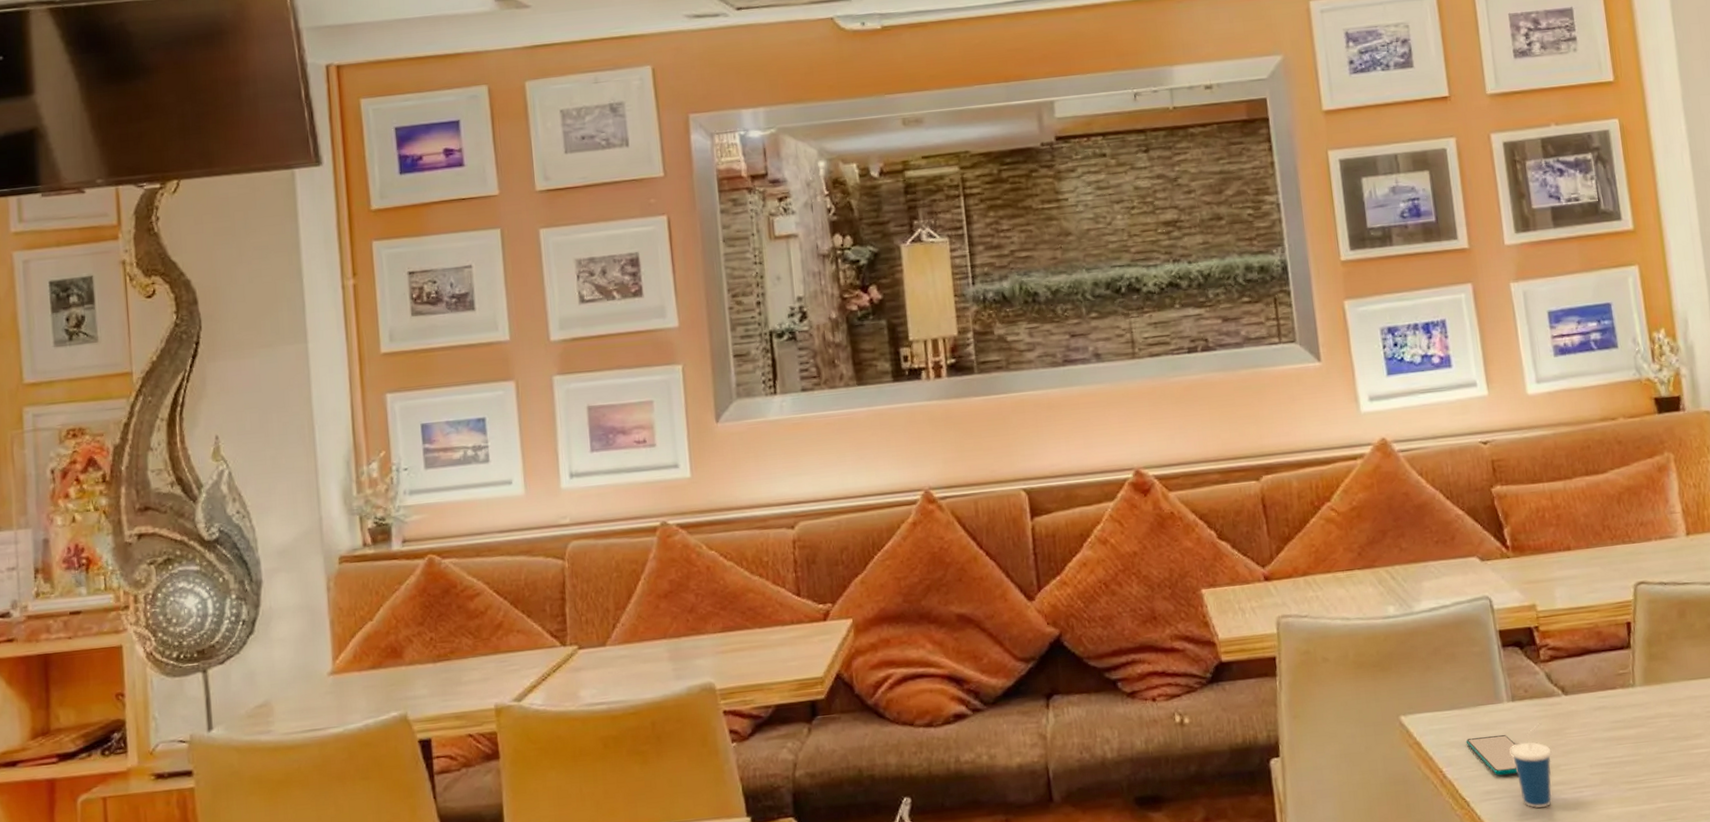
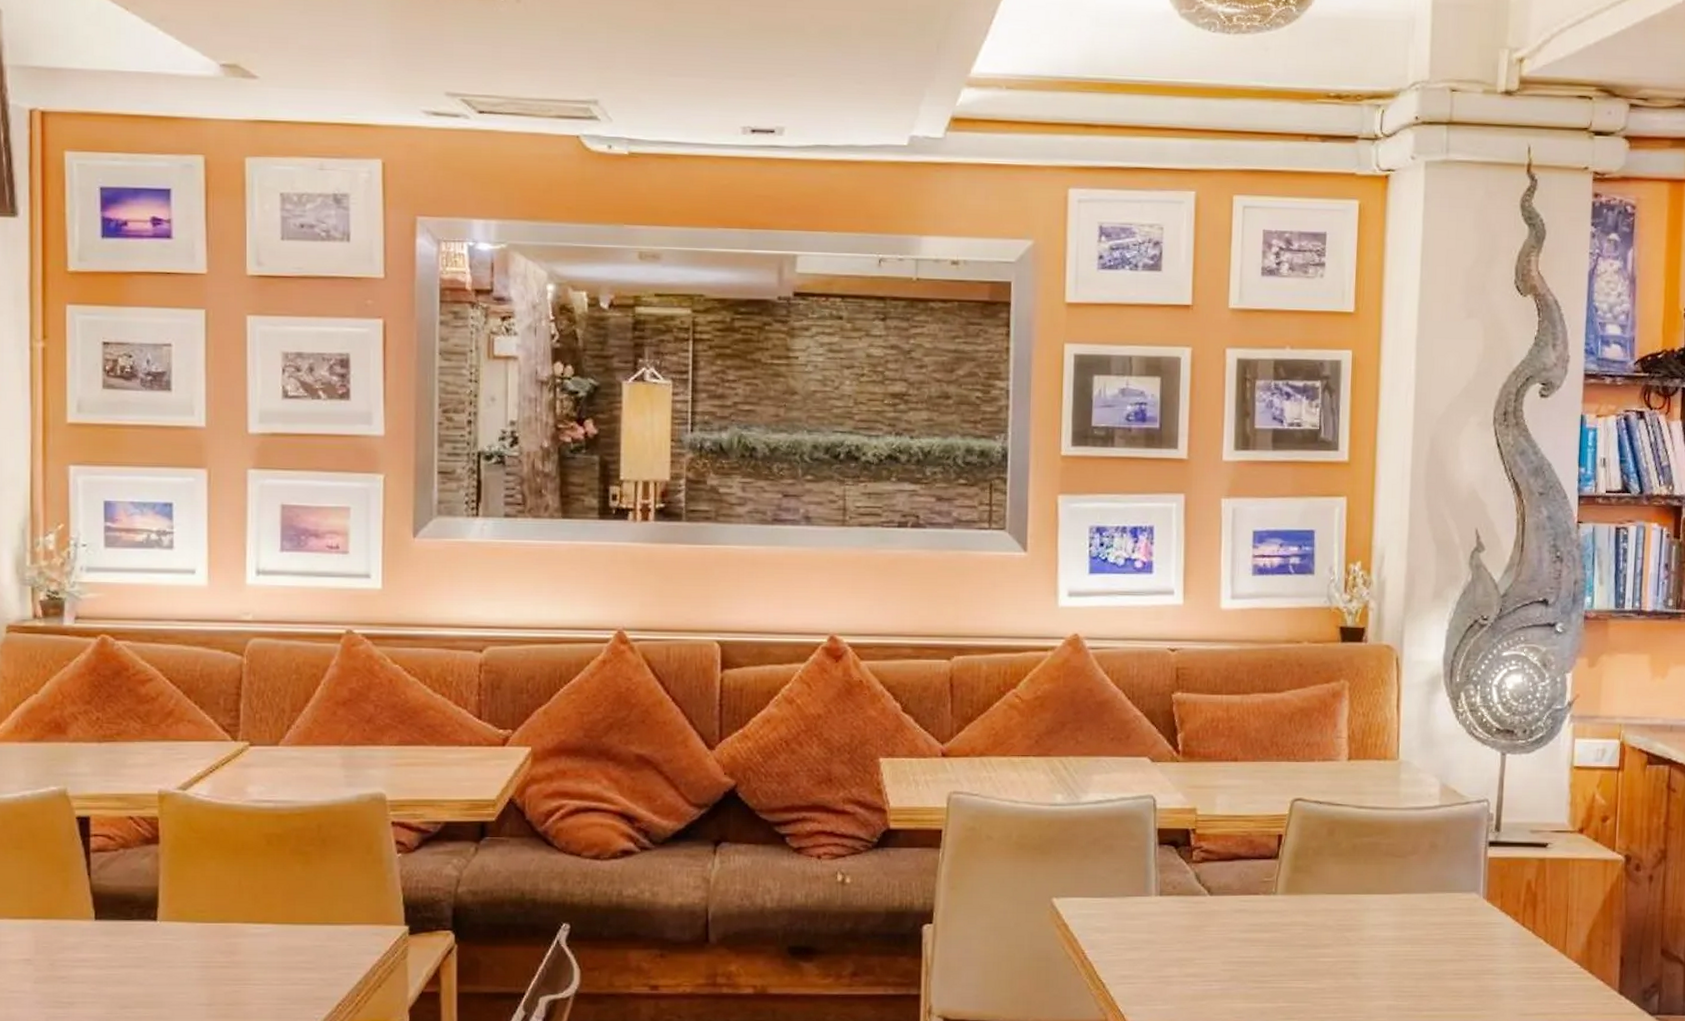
smartphone: present [1465,734,1518,776] -> none [1110,925,1157,963]
cup: present [1510,723,1552,808] -> none [1151,918,1189,995]

